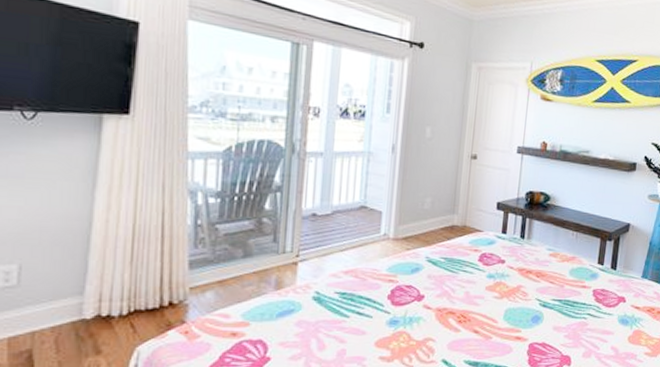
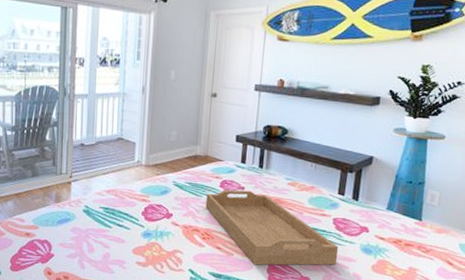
serving tray: none [462,263,598,347] -> present [205,190,339,266]

